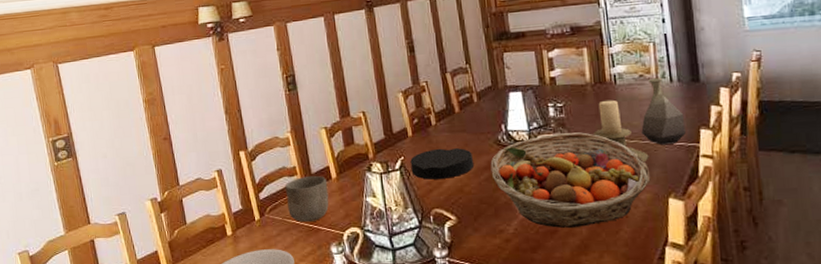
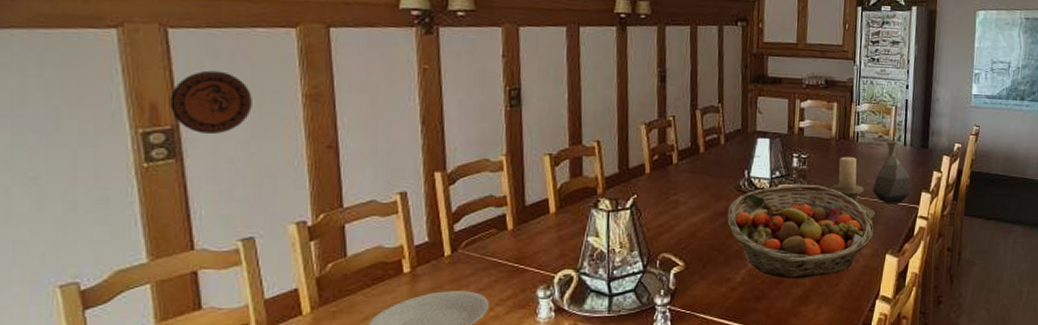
decorative plate: none [64,90,113,138] -> present [170,70,252,135]
bowl: present [285,175,329,223] -> none [489,207,544,262]
plate: present [410,148,475,180] -> none [643,189,712,222]

